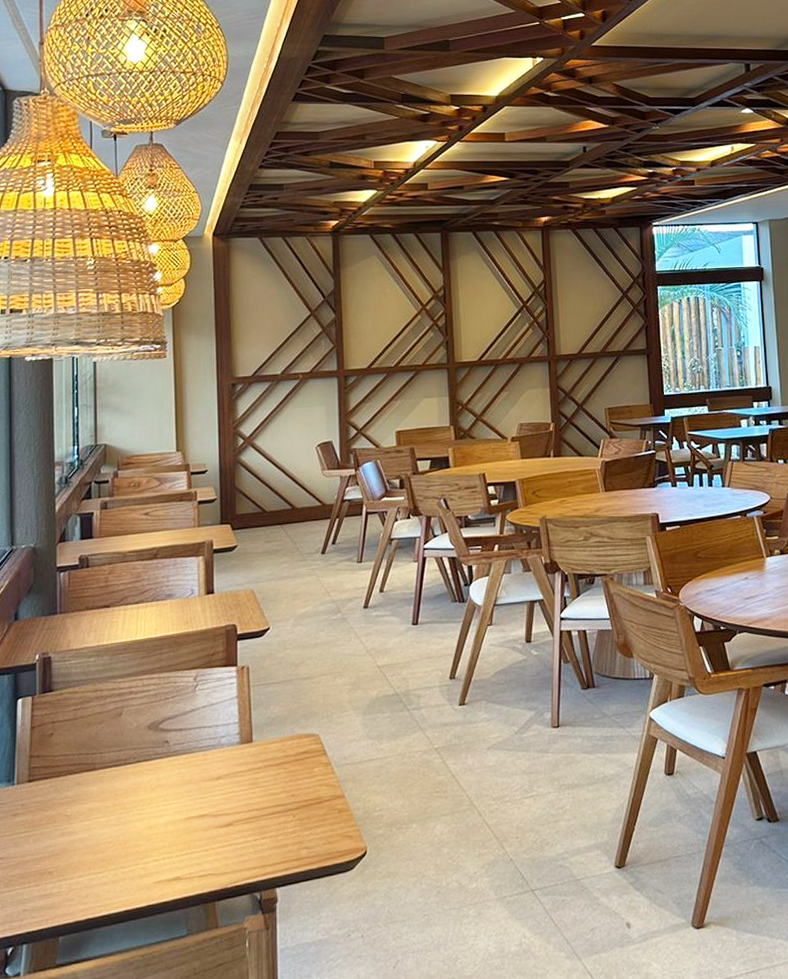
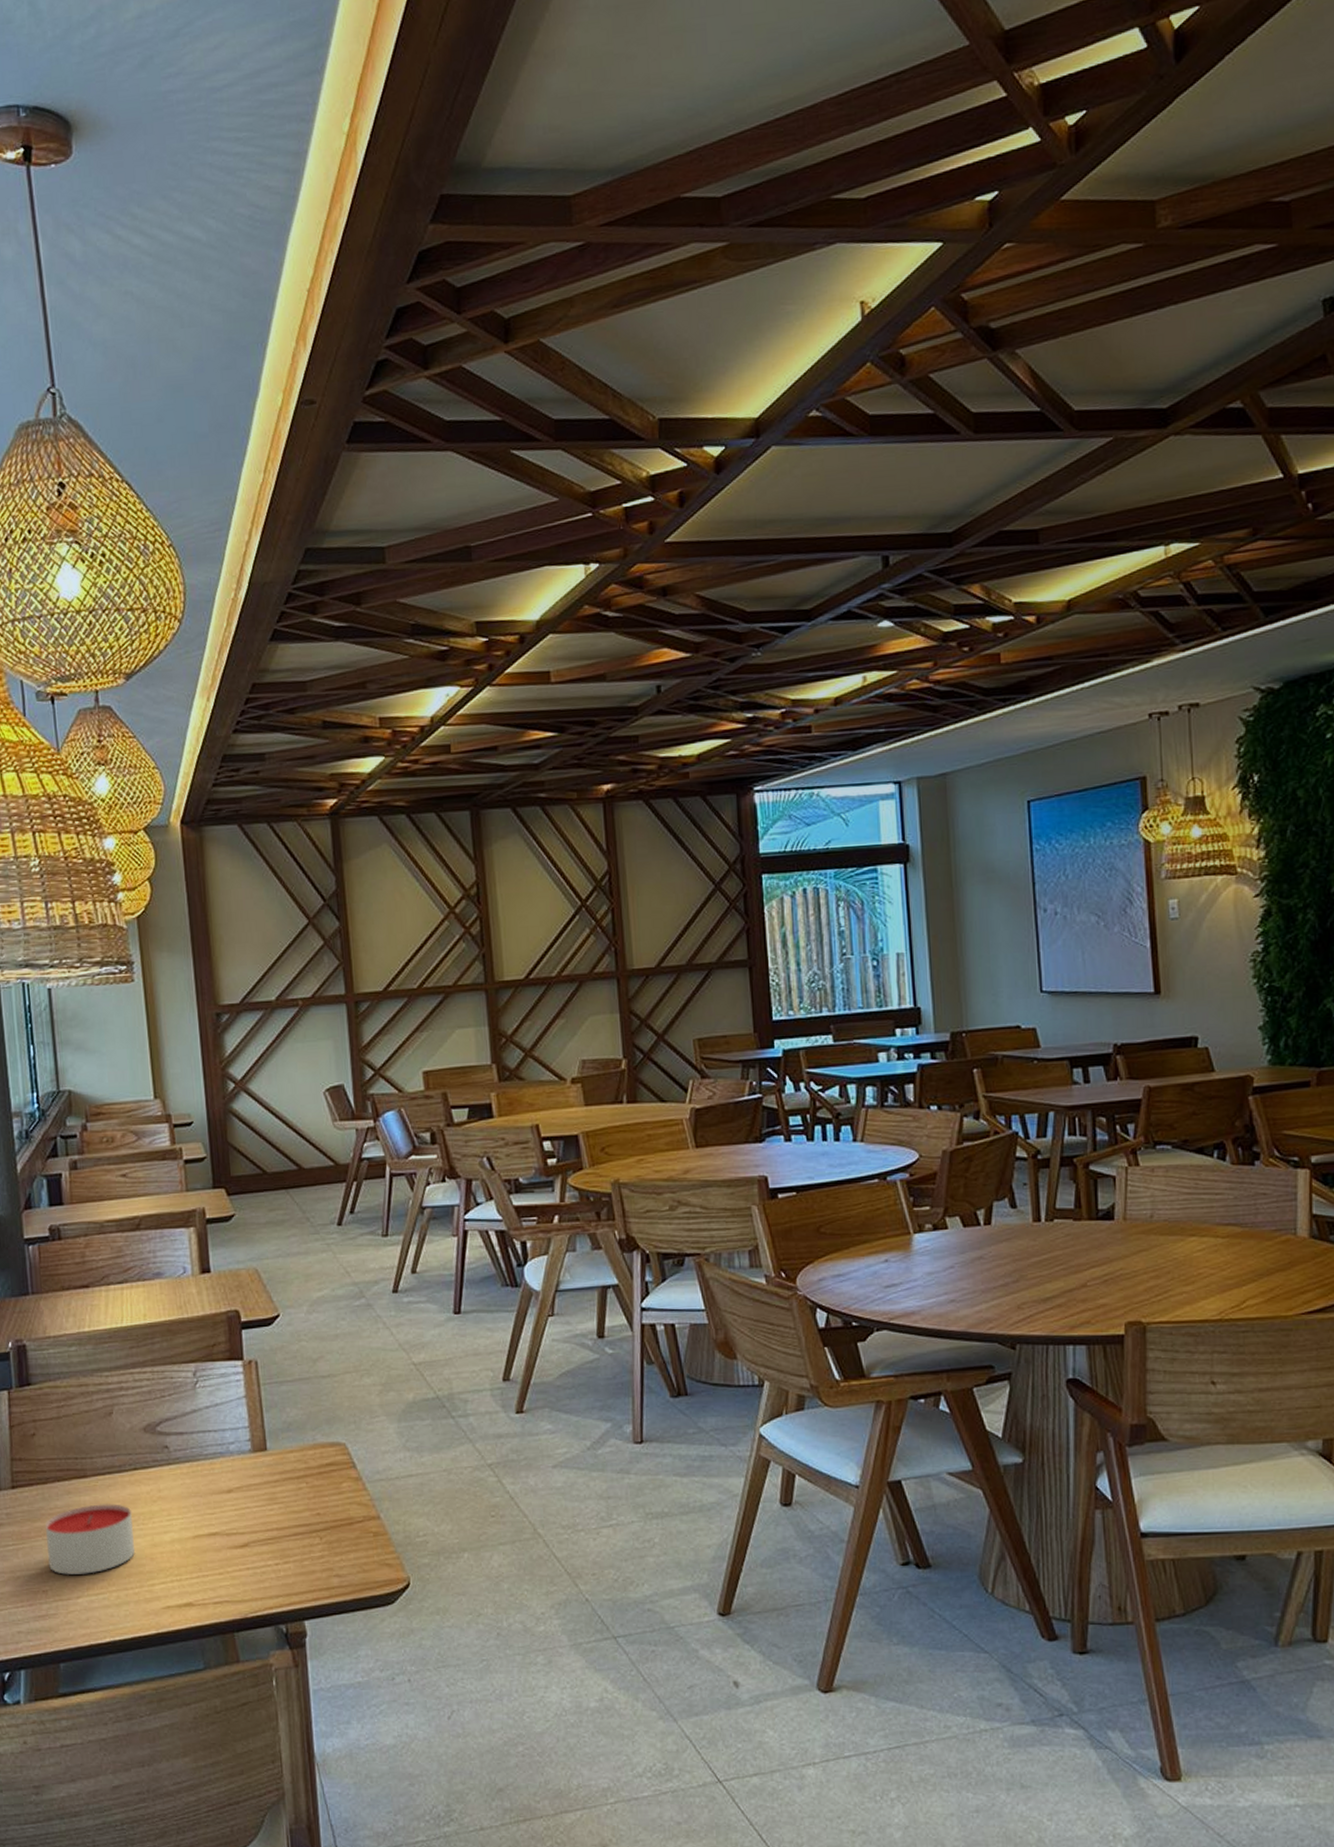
candle: none [55,792,134,857] -> present [45,1504,135,1575]

